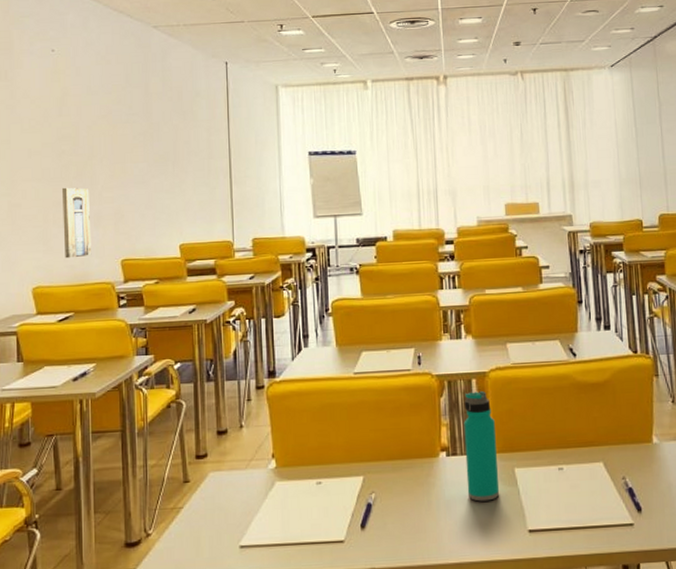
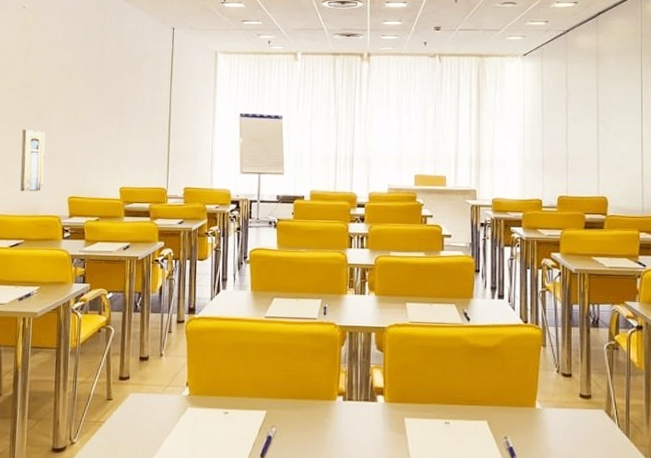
water bottle: present [463,391,500,502] -> none [359,344,390,446]

